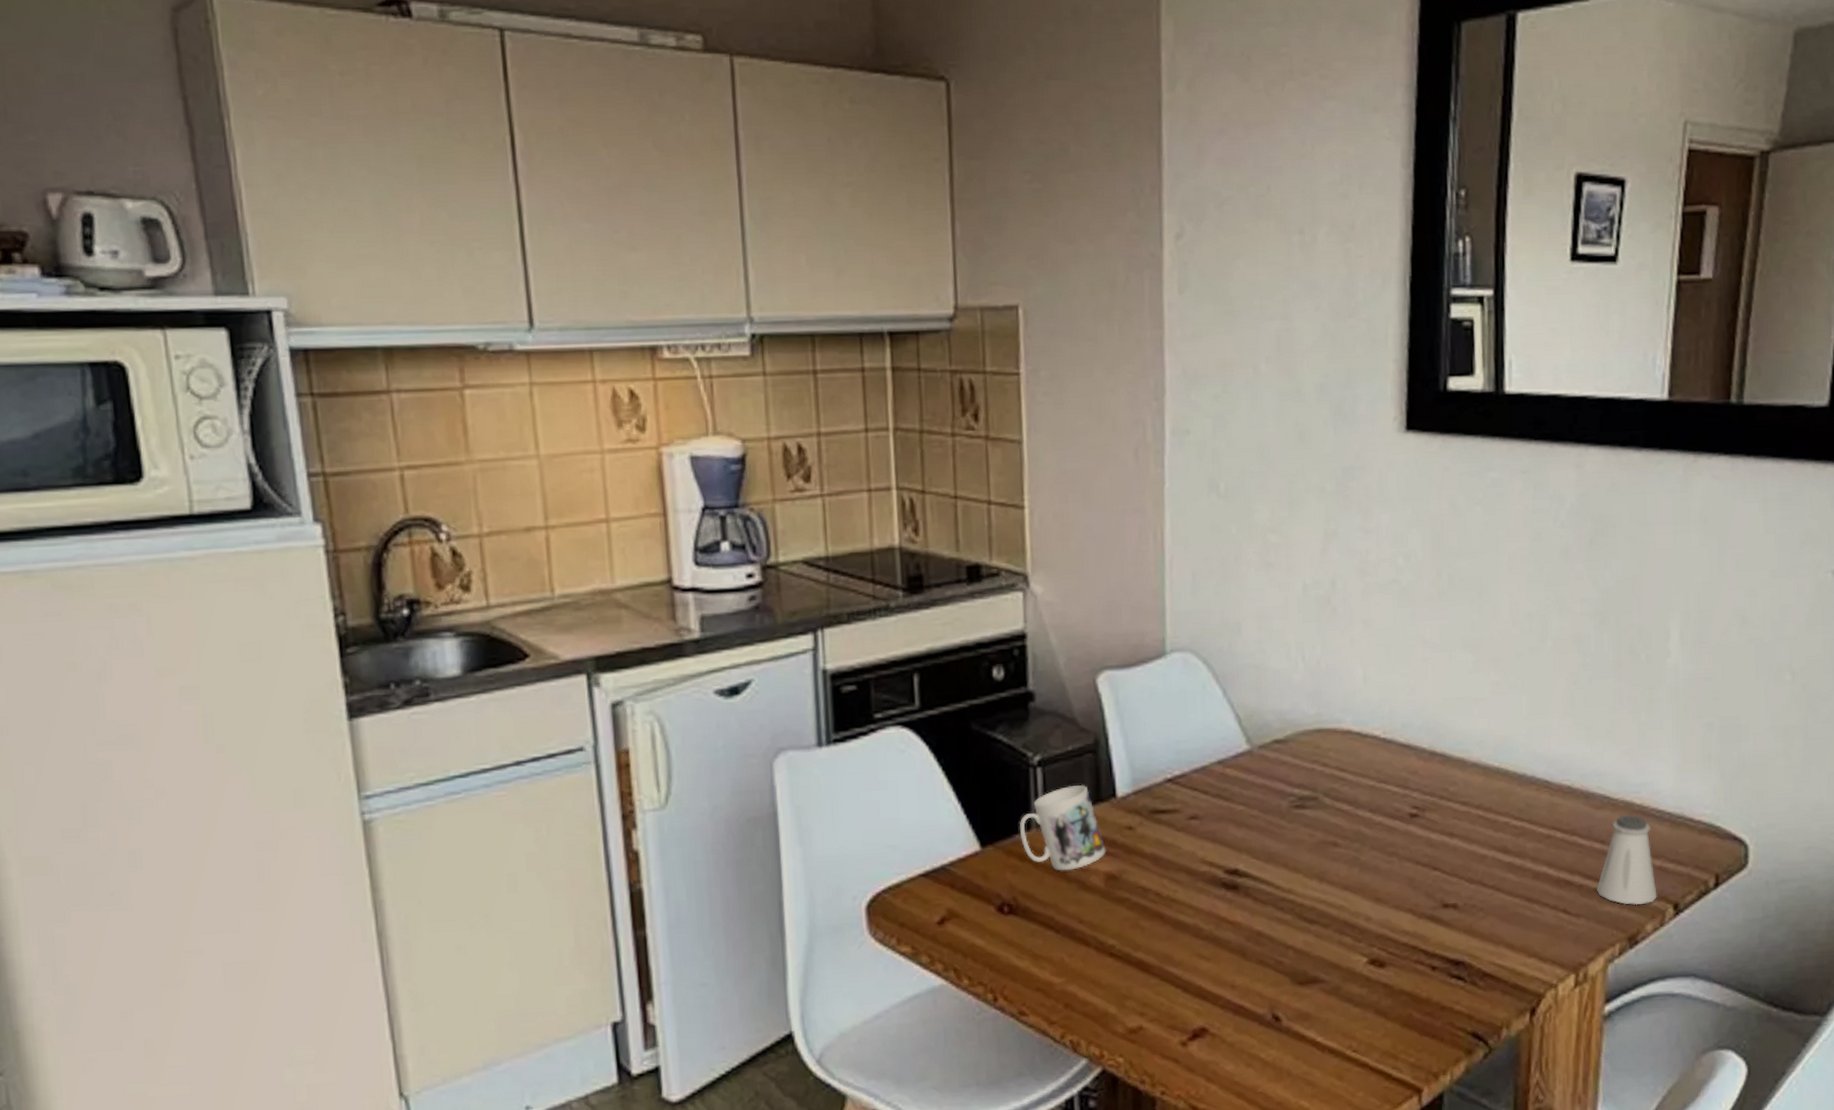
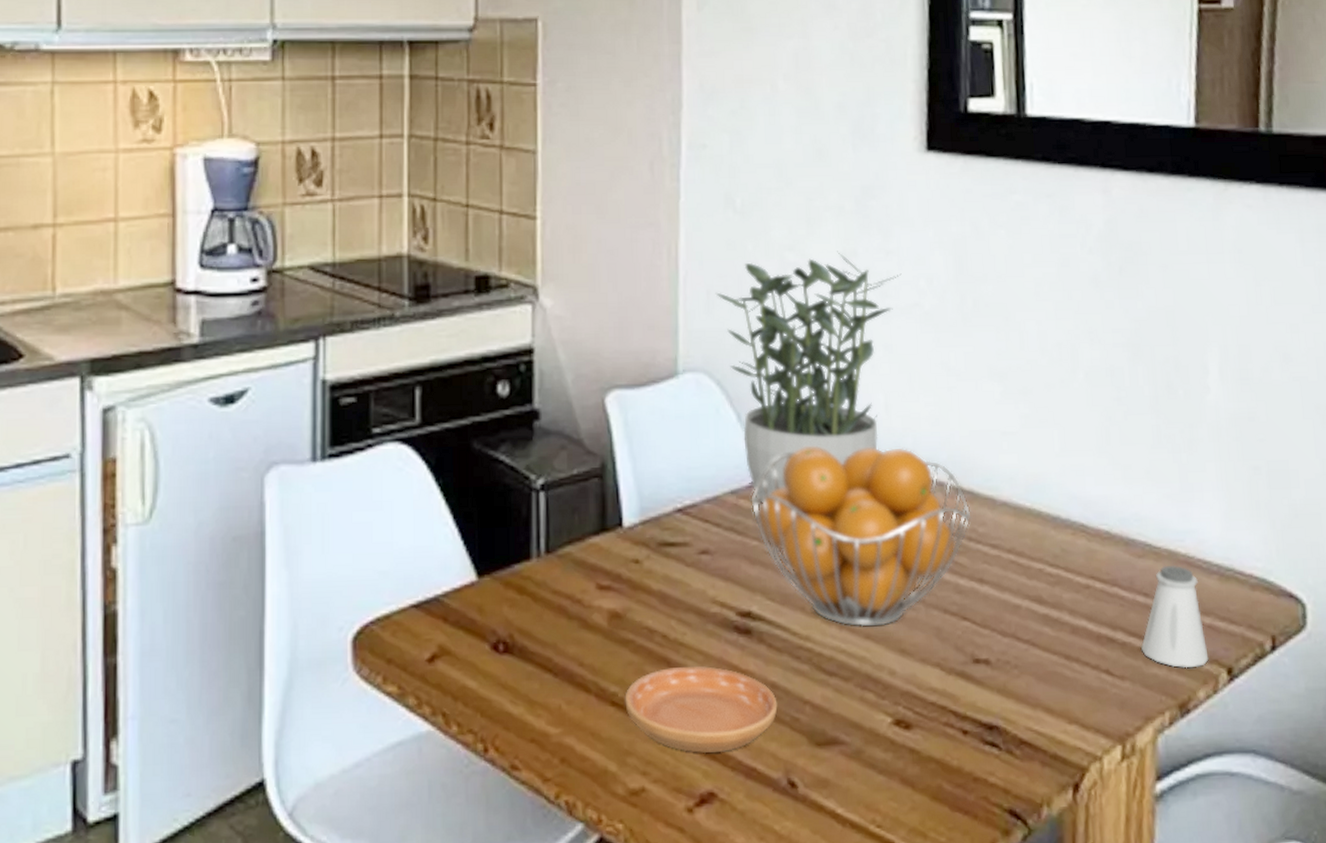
mug: present [1019,784,1106,871] -> none [518,511,610,607]
saucer: none [1122,919,1263,995] -> present [625,666,778,754]
potted plant: none [1200,531,1381,772] -> present [715,251,902,504]
fruit basket: none [1235,716,1443,880] -> present [750,446,972,628]

